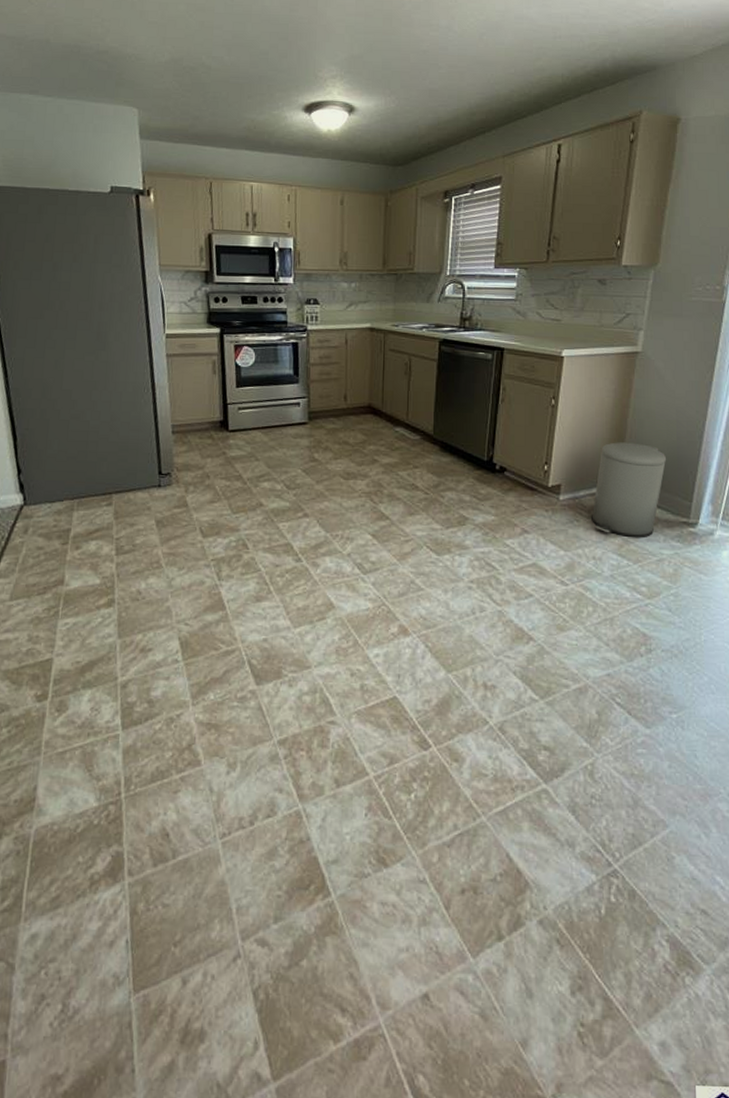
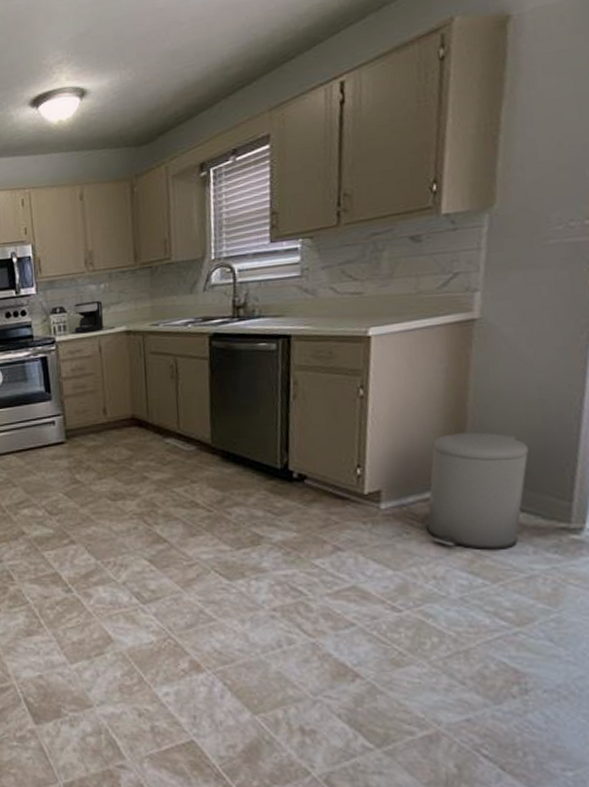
coffee maker: none [322,297,362,326] -> present [71,301,116,335]

